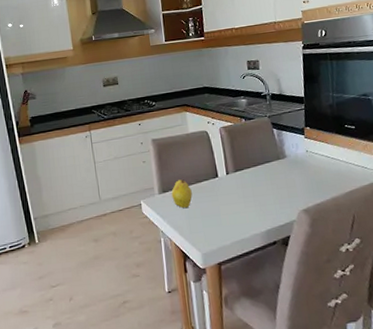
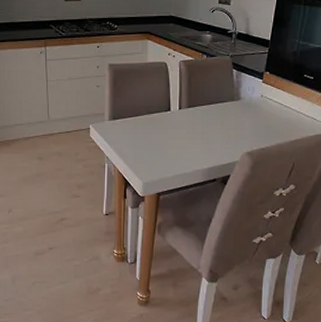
fruit: present [171,179,193,209] -> none [121,109,142,138]

